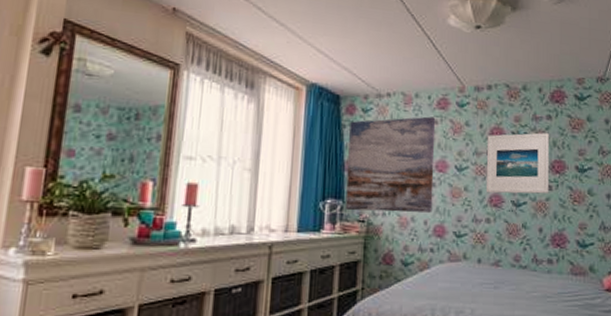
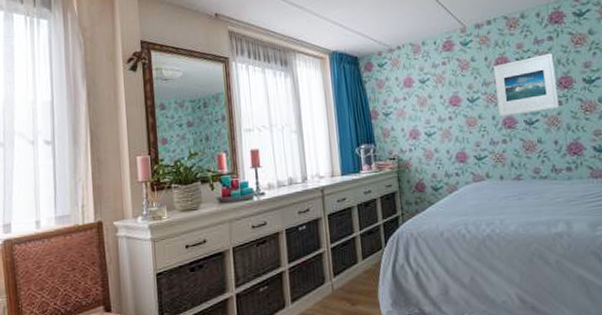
wall art: present [345,116,436,213] -> none [370,59,453,152]

